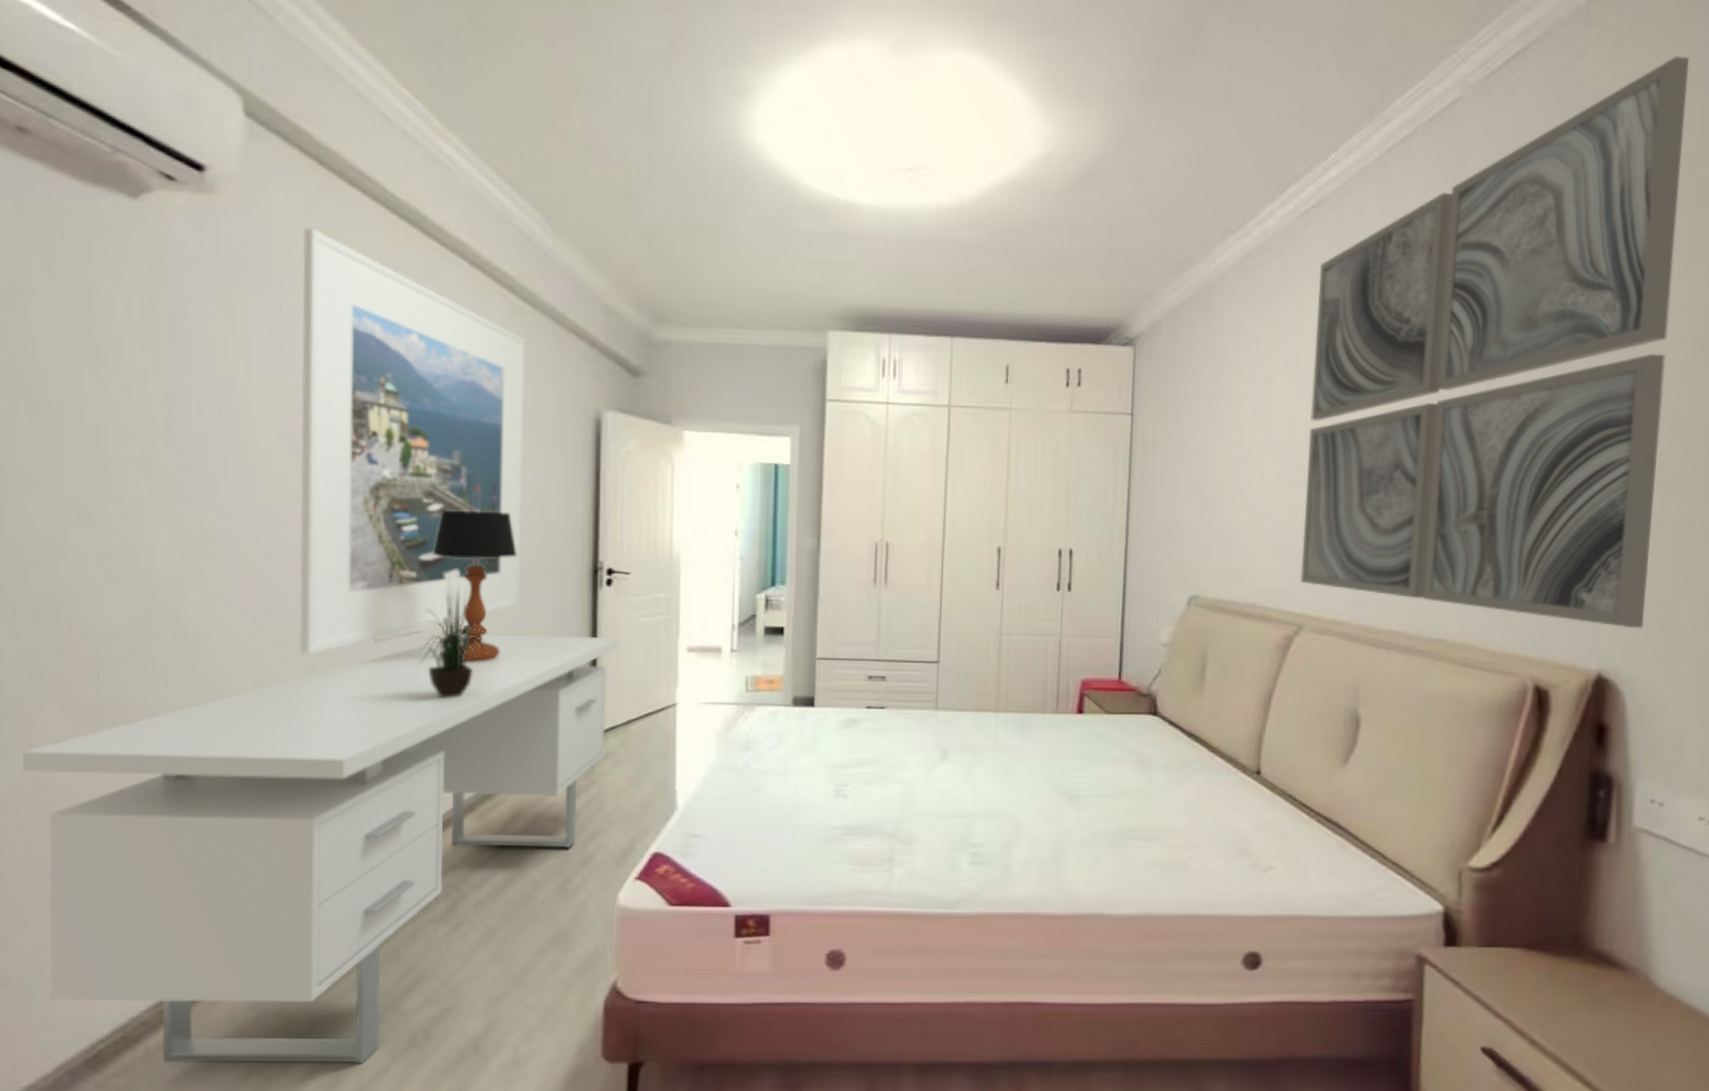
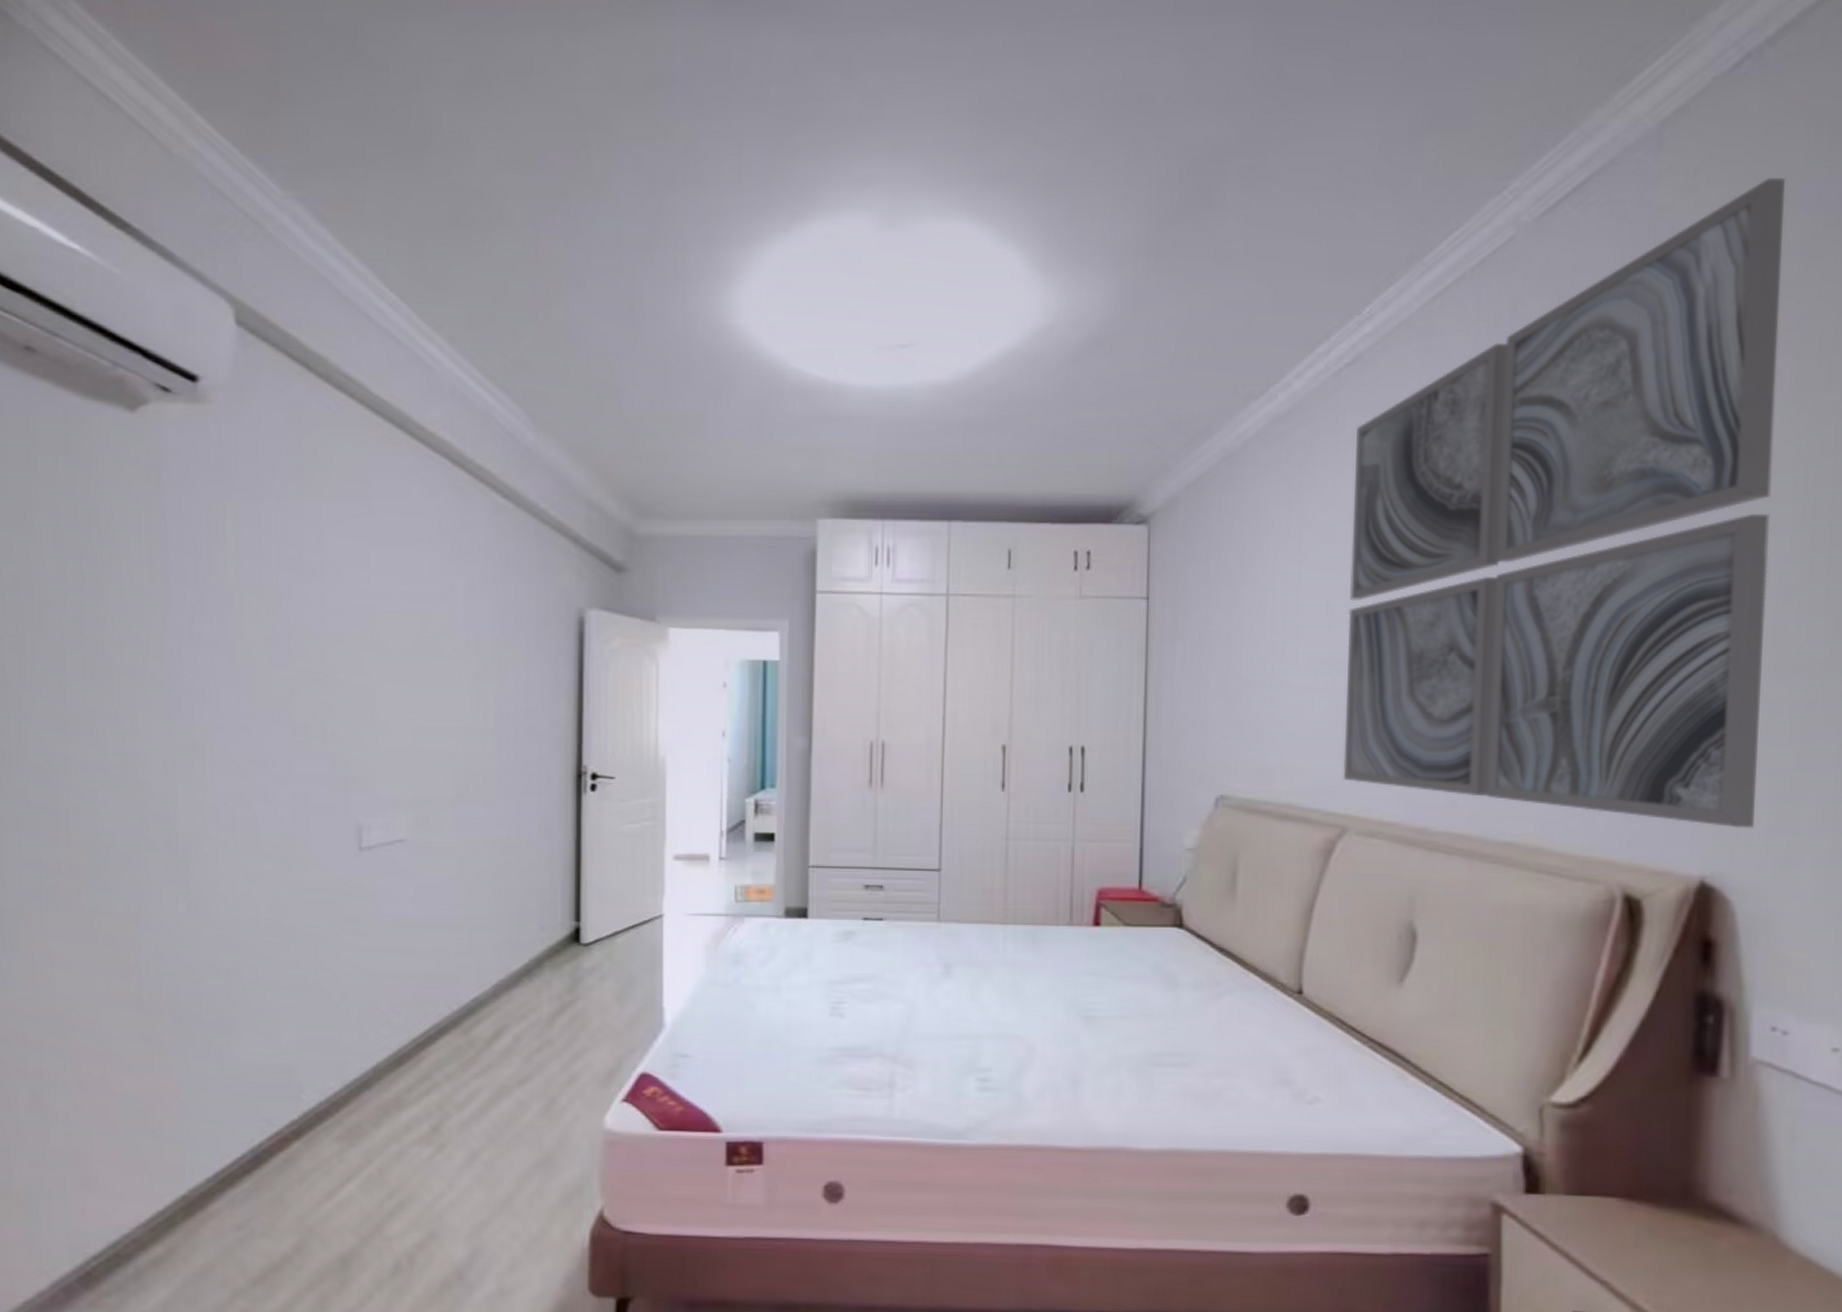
desk: present [22,632,619,1063] -> none [23,841,604,1289]
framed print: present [299,227,525,655] -> none [286,432,508,865]
potted plant: present [419,575,488,699] -> none [403,781,472,910]
table lamp: present [433,510,517,662] -> none [417,715,500,872]

